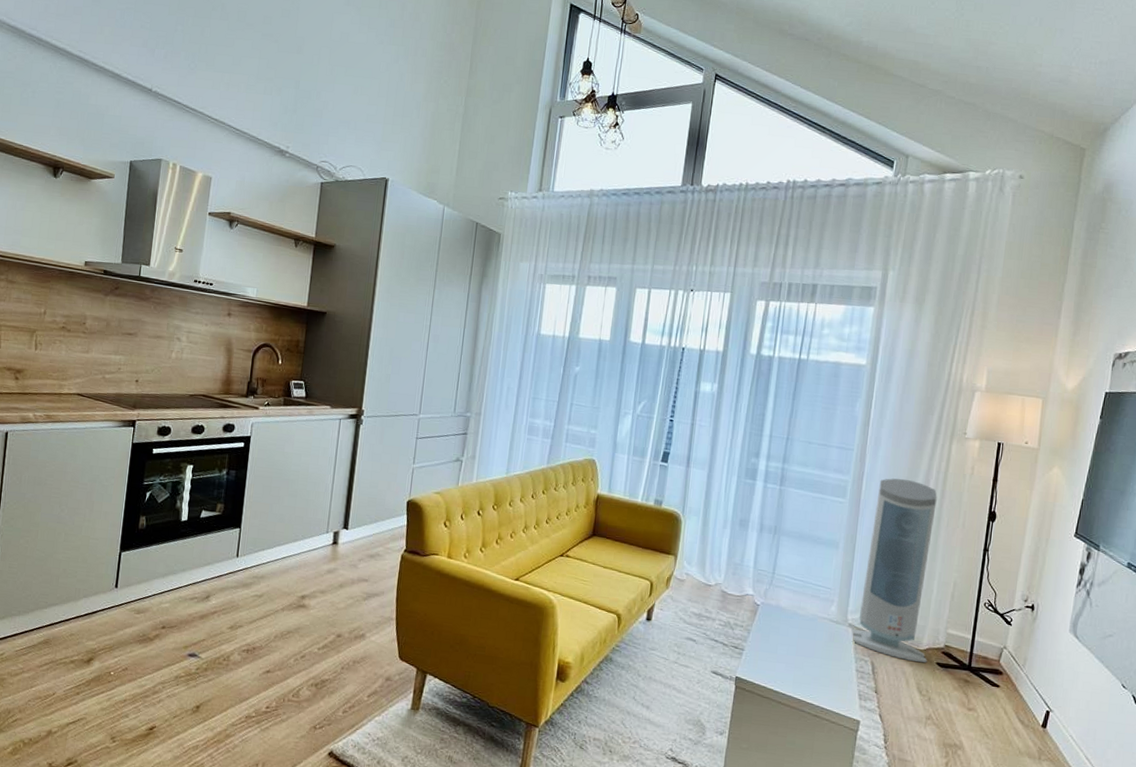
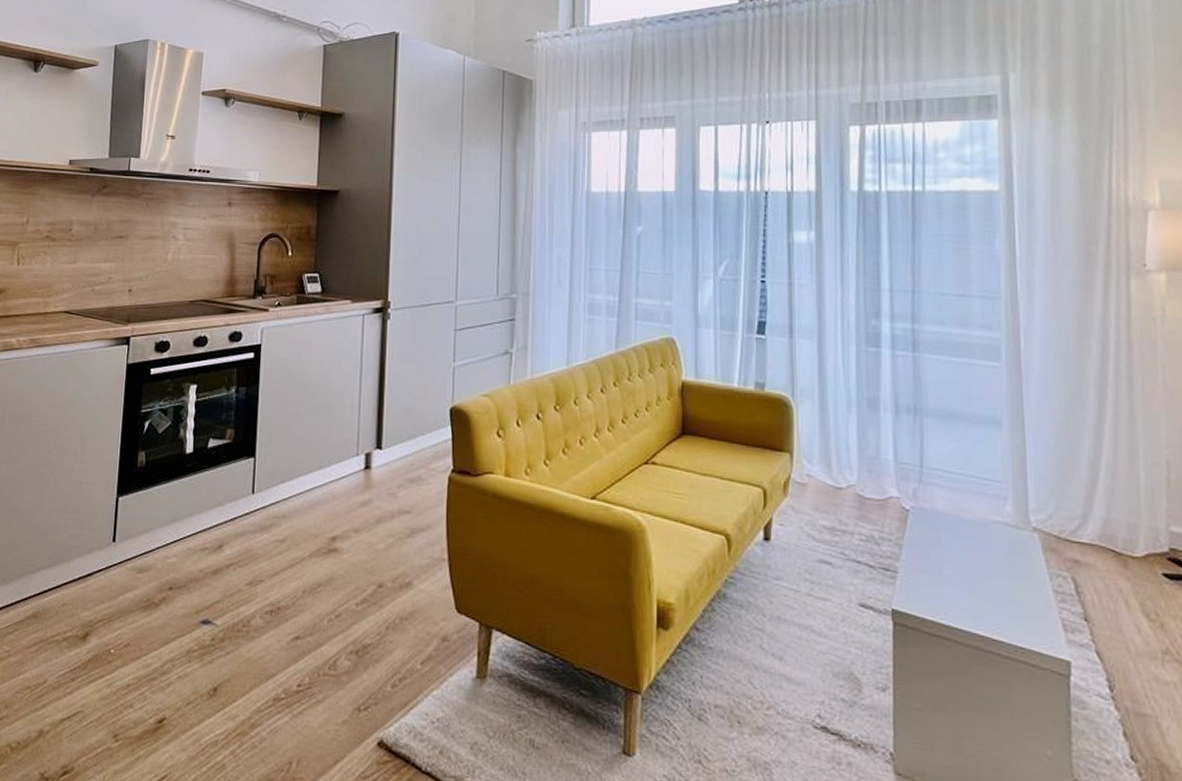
air purifier: present [851,478,937,664] -> none [1038,329,1150,576]

